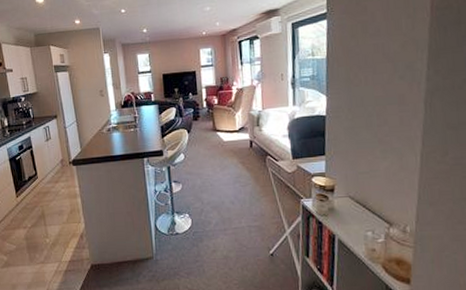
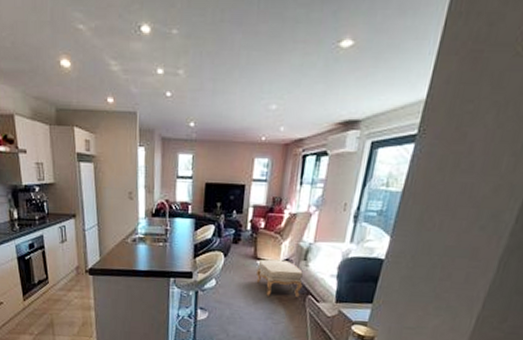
ottoman: none [217,128,261,162] -> present [255,259,303,297]

